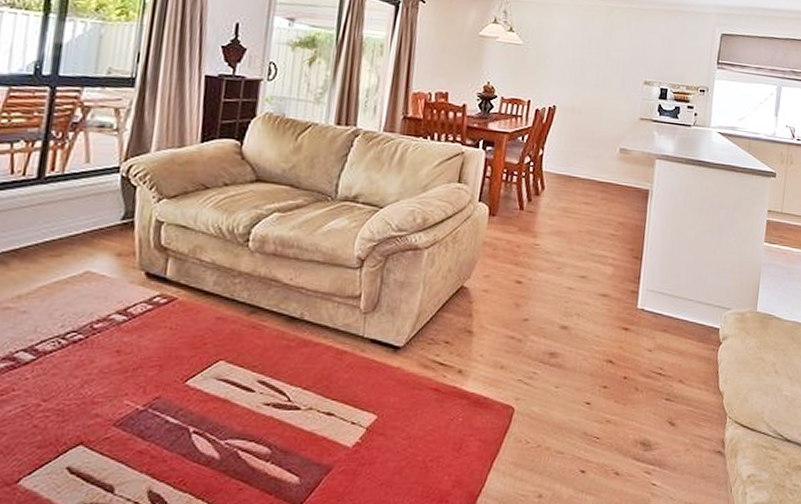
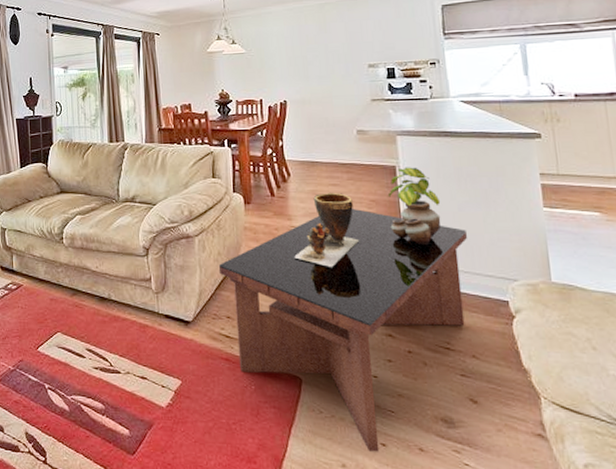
coffee table: none [446,231,699,480] -> present [219,209,468,452]
clay pot: none [531,210,603,290] -> present [294,192,359,267]
potted plant: none [632,192,682,273] -> present [387,167,441,246]

